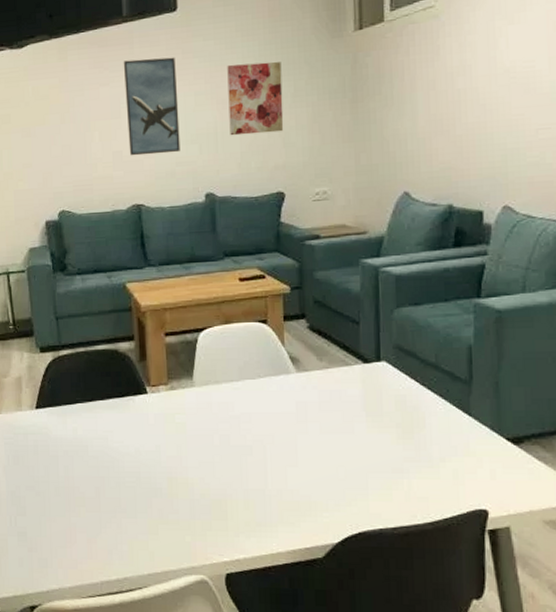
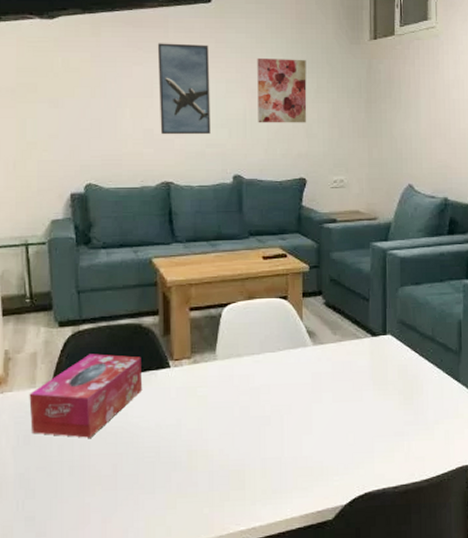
tissue box: none [16,379,121,460] -> present [29,354,143,438]

